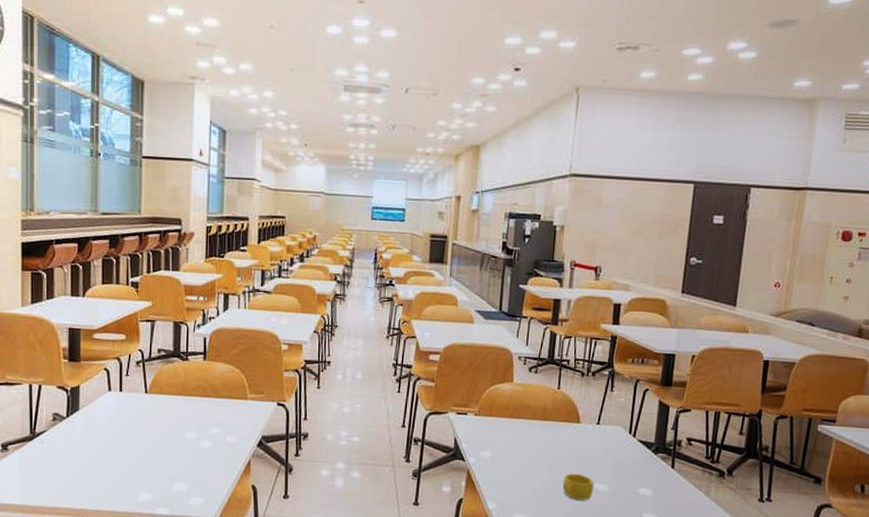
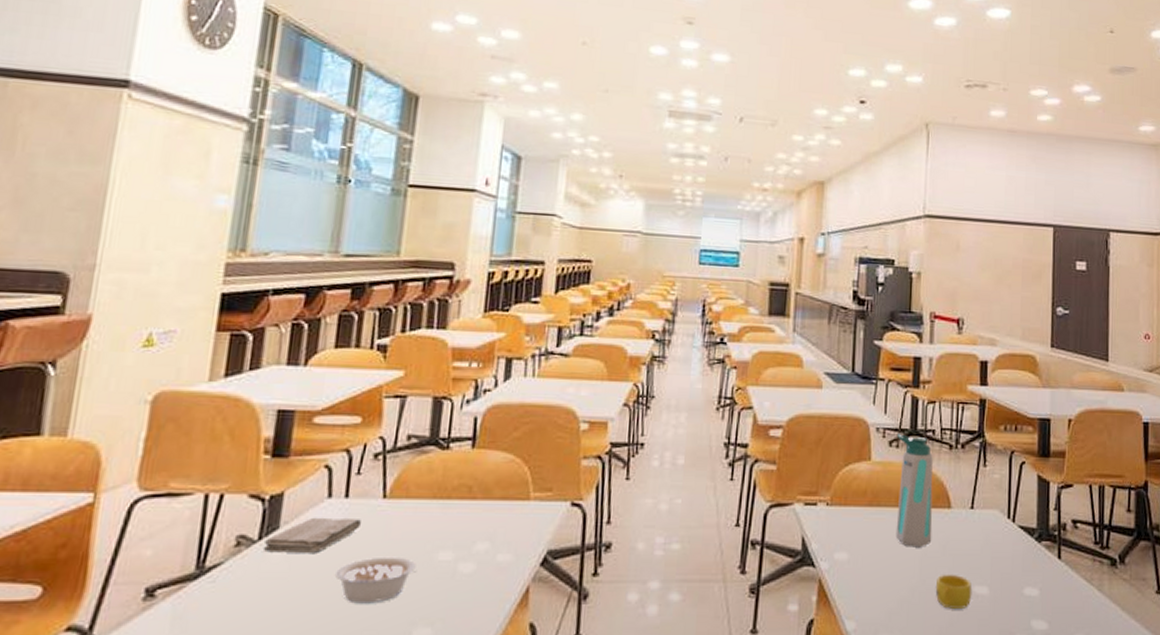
washcloth: none [70,404,133,428] -> present [263,517,362,553]
legume: none [118,433,173,464] -> present [334,556,417,604]
water bottle: none [531,362,567,452] -> present [895,434,933,547]

